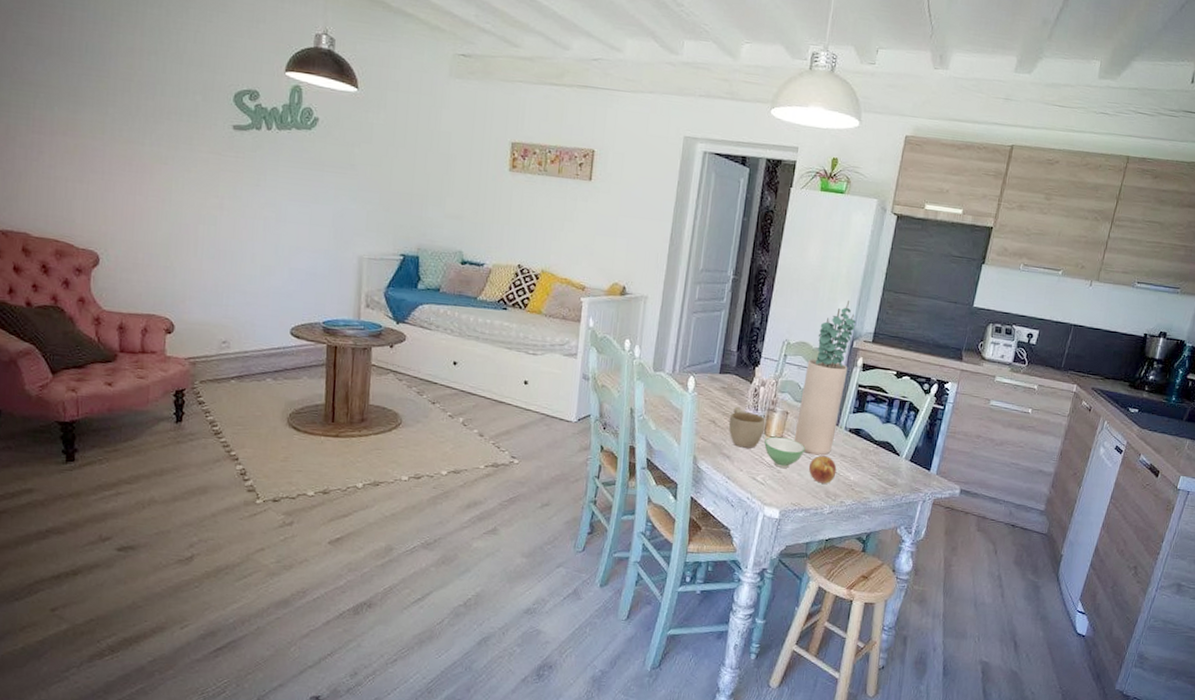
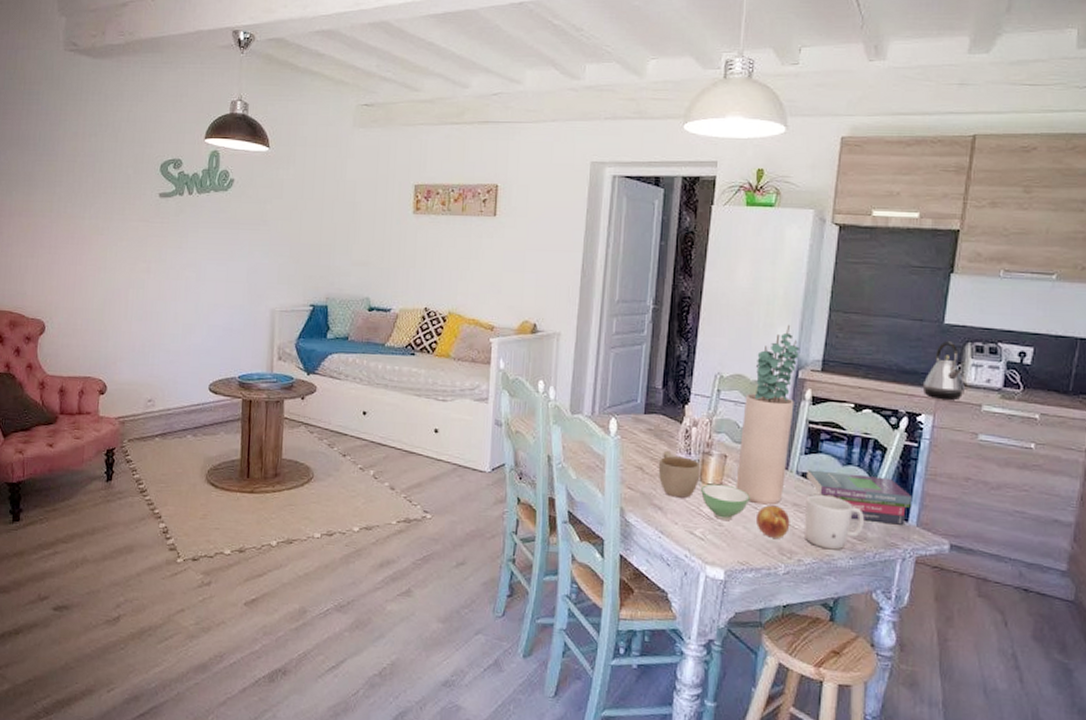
mug: none [847,447,896,494] -> present [803,495,864,550]
books: none [853,426,936,473] -> present [807,469,913,525]
kettle: none [951,321,984,371] -> present [922,341,965,400]

